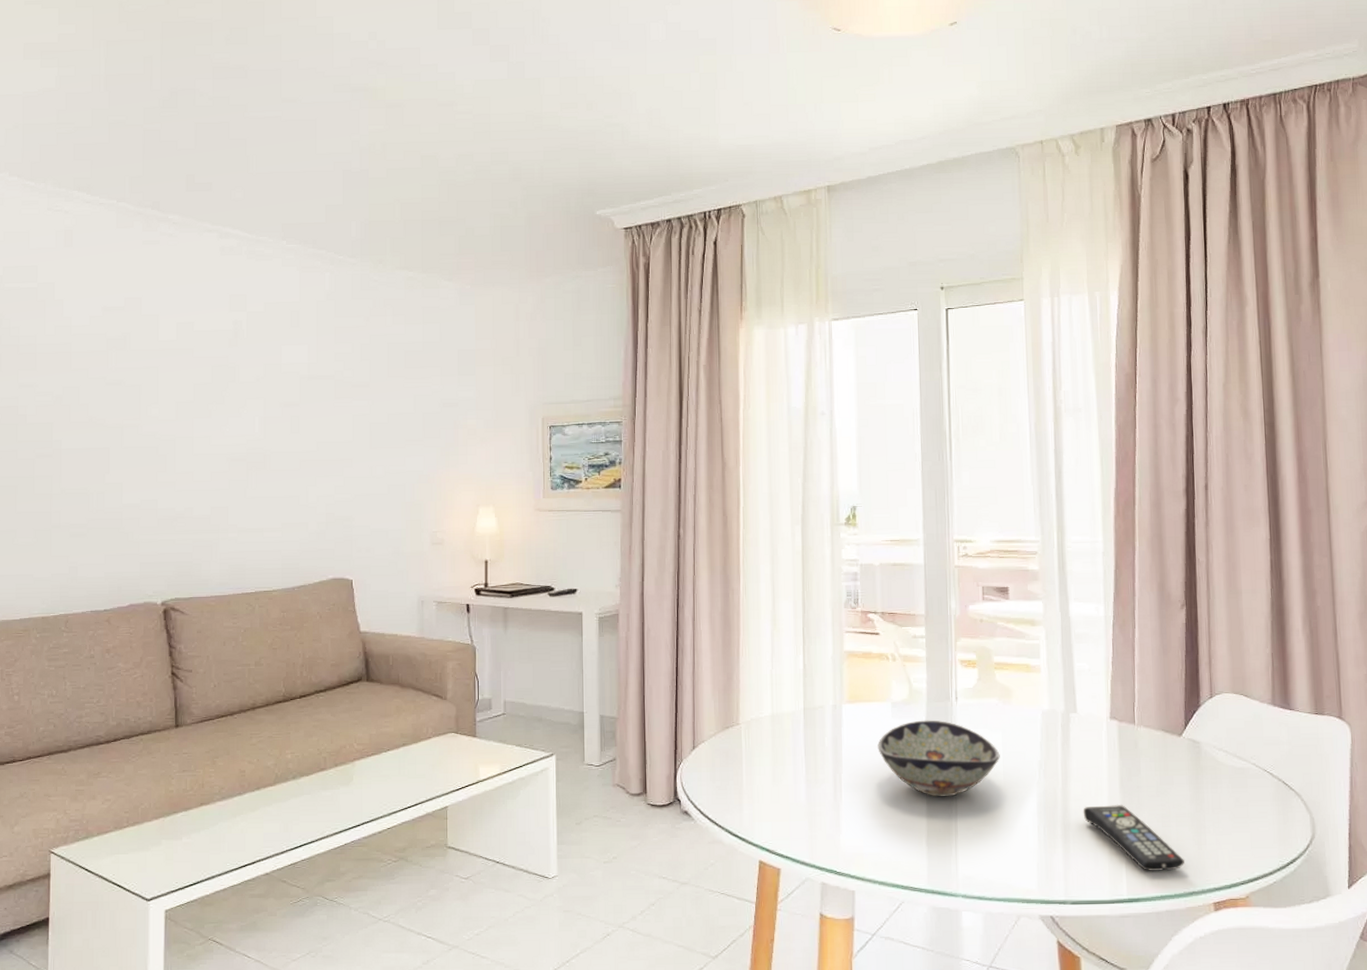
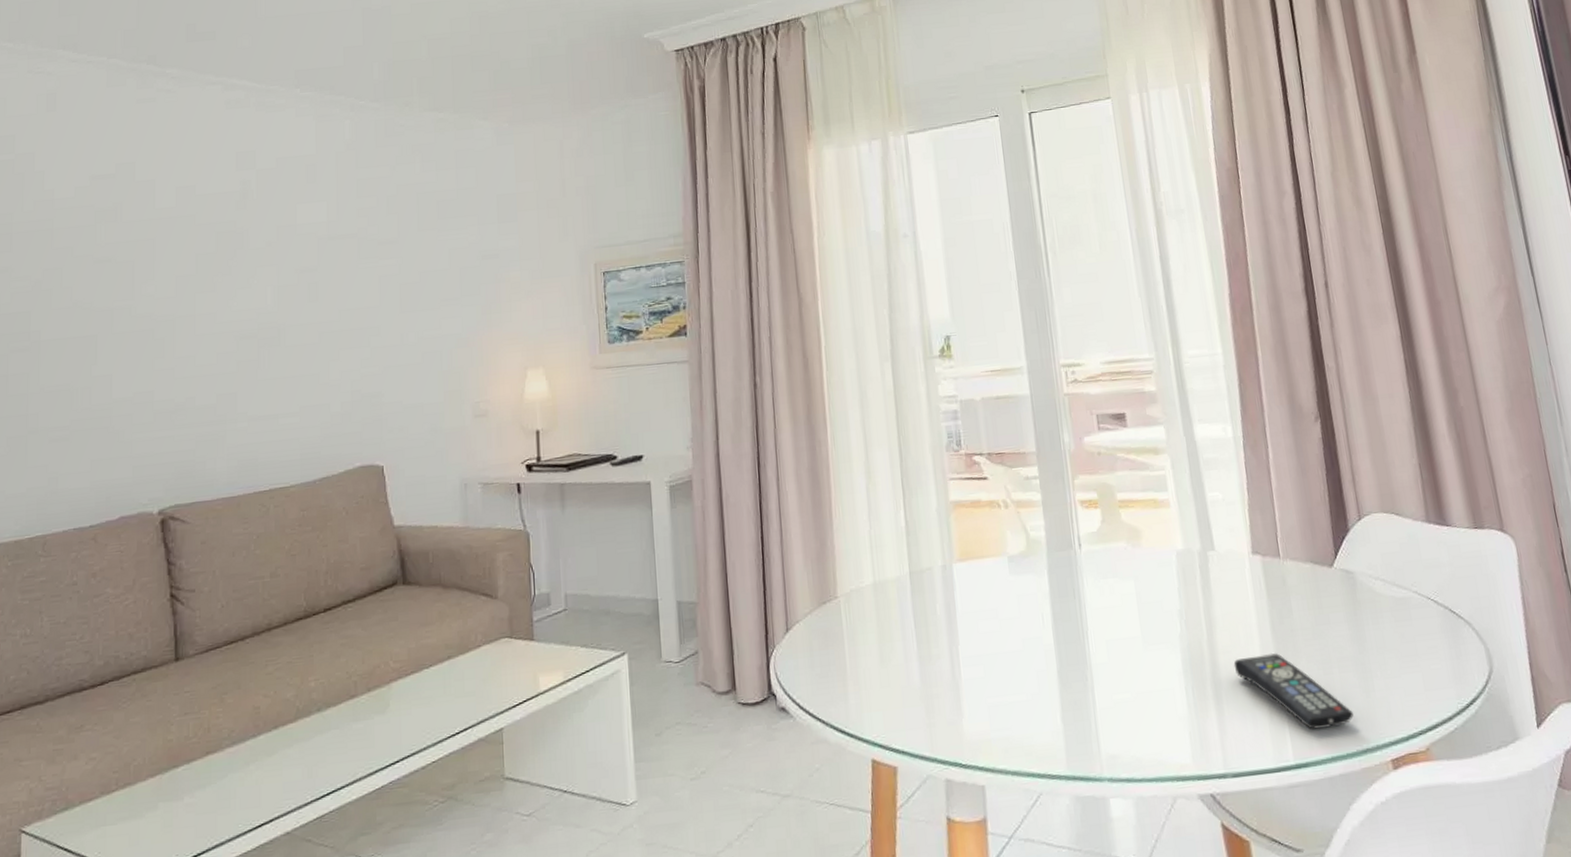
decorative bowl: present [877,720,1000,797] -> none [996,572,1135,664]

